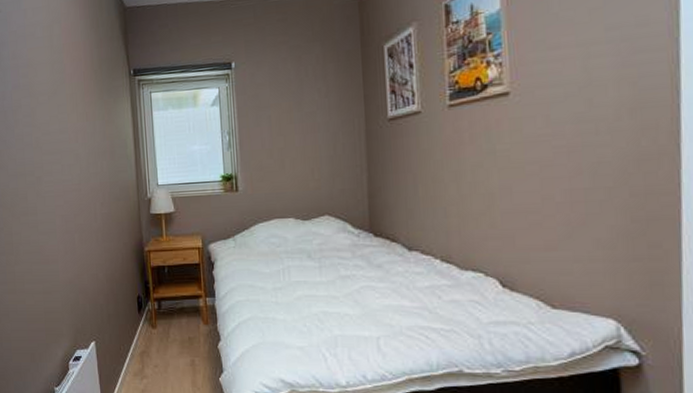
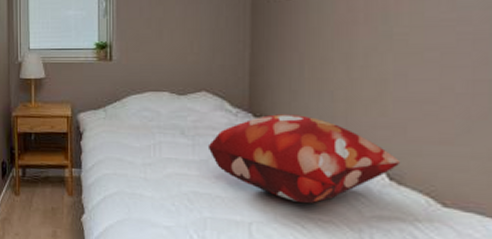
decorative pillow: none [333,232,512,315] -> present [207,114,401,204]

